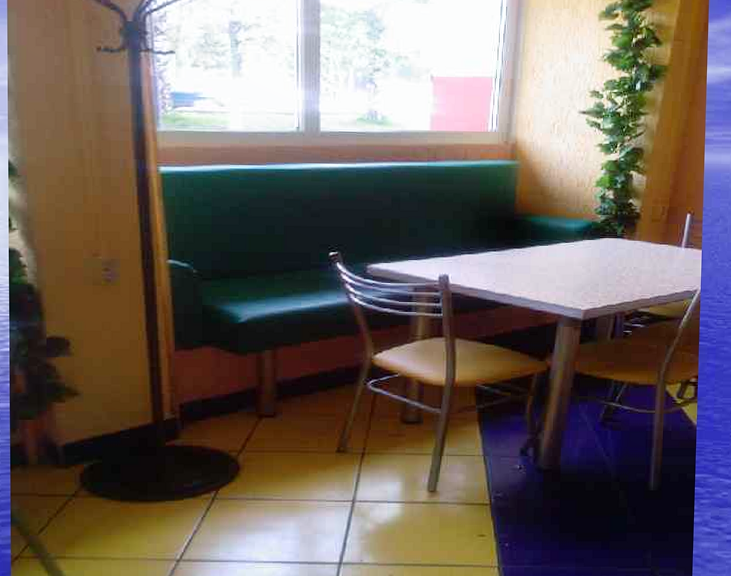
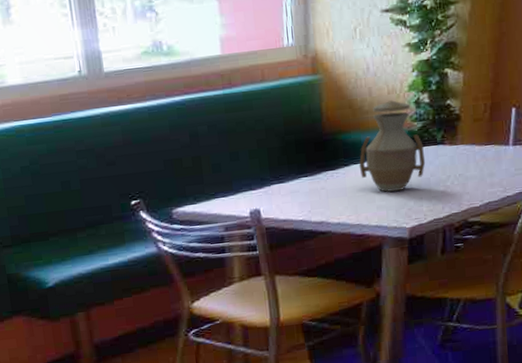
vase: none [544,193,605,275] -> present [359,100,426,192]

